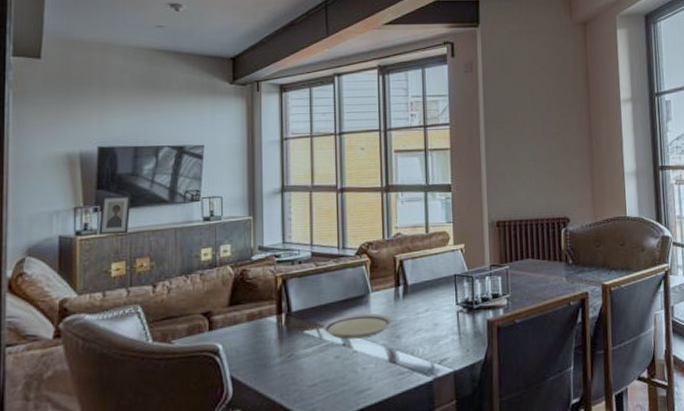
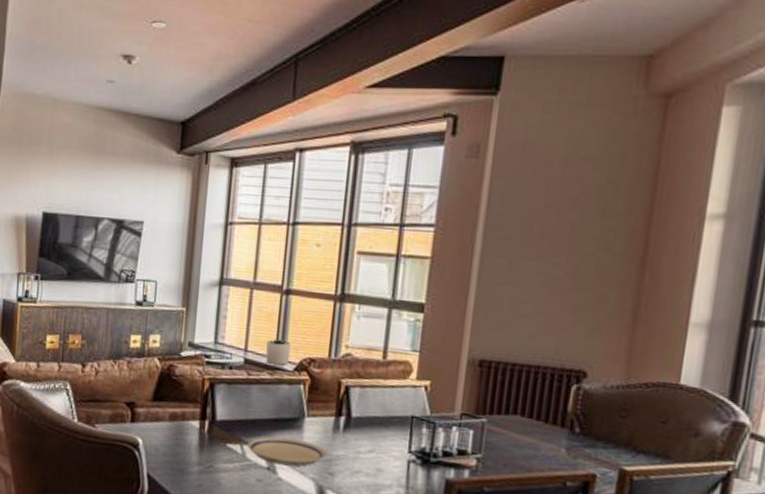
picture frame: present [99,195,131,235] -> none [37,265,70,306]
planter: none [330,230,351,254] -> present [265,339,291,366]

